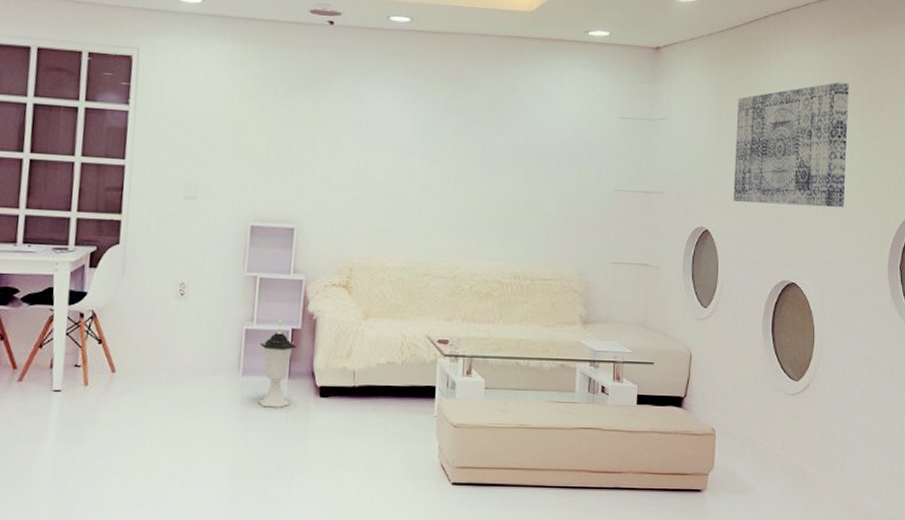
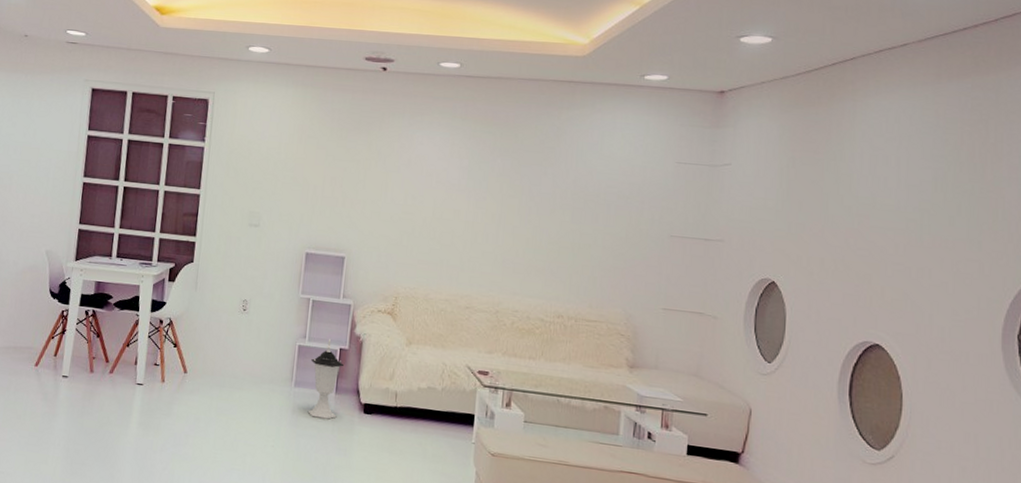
wall art: present [733,82,849,208] -> none [806,129,956,267]

